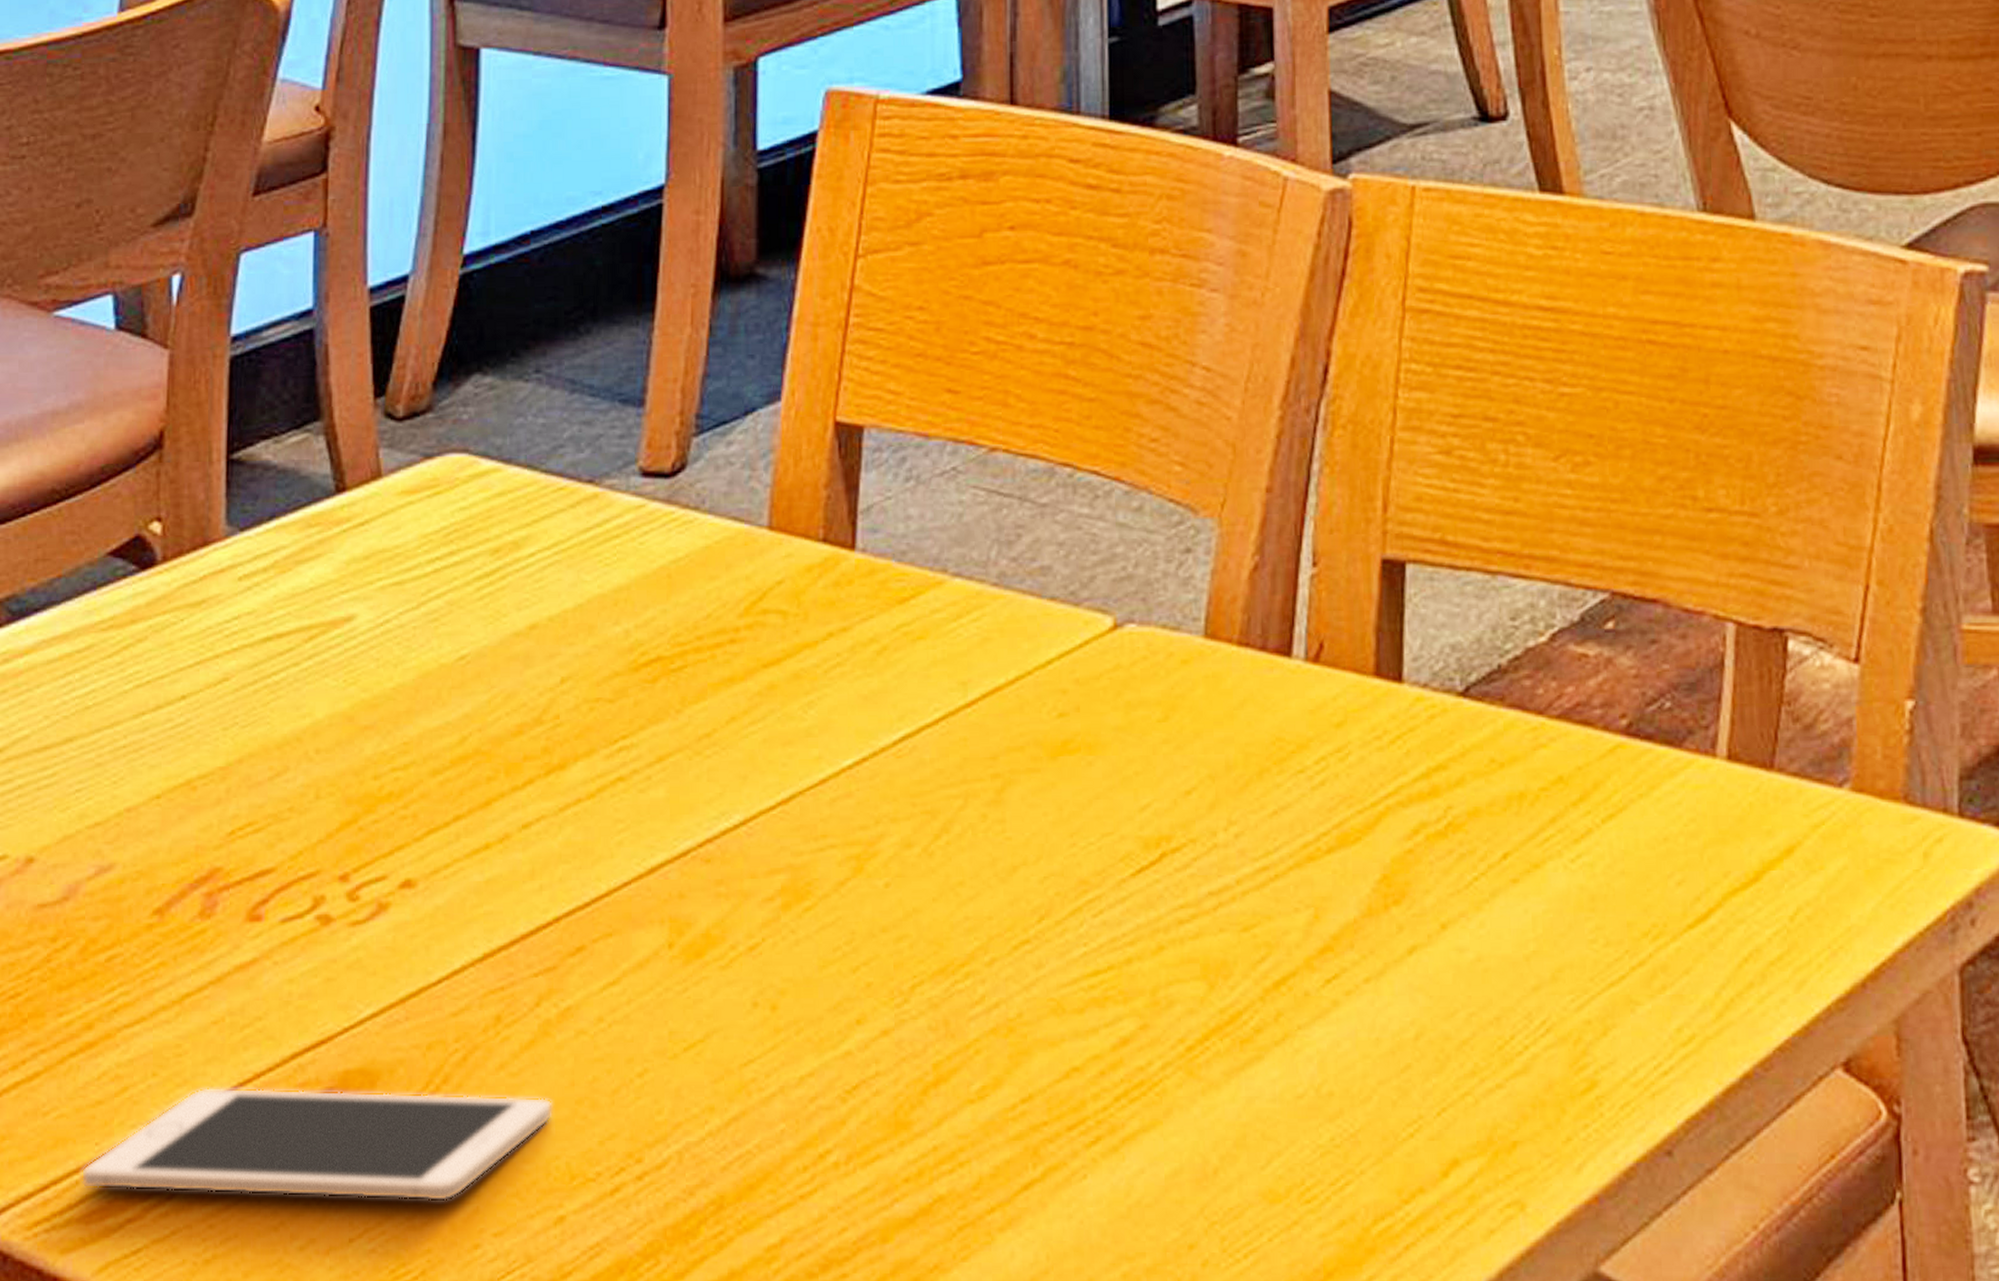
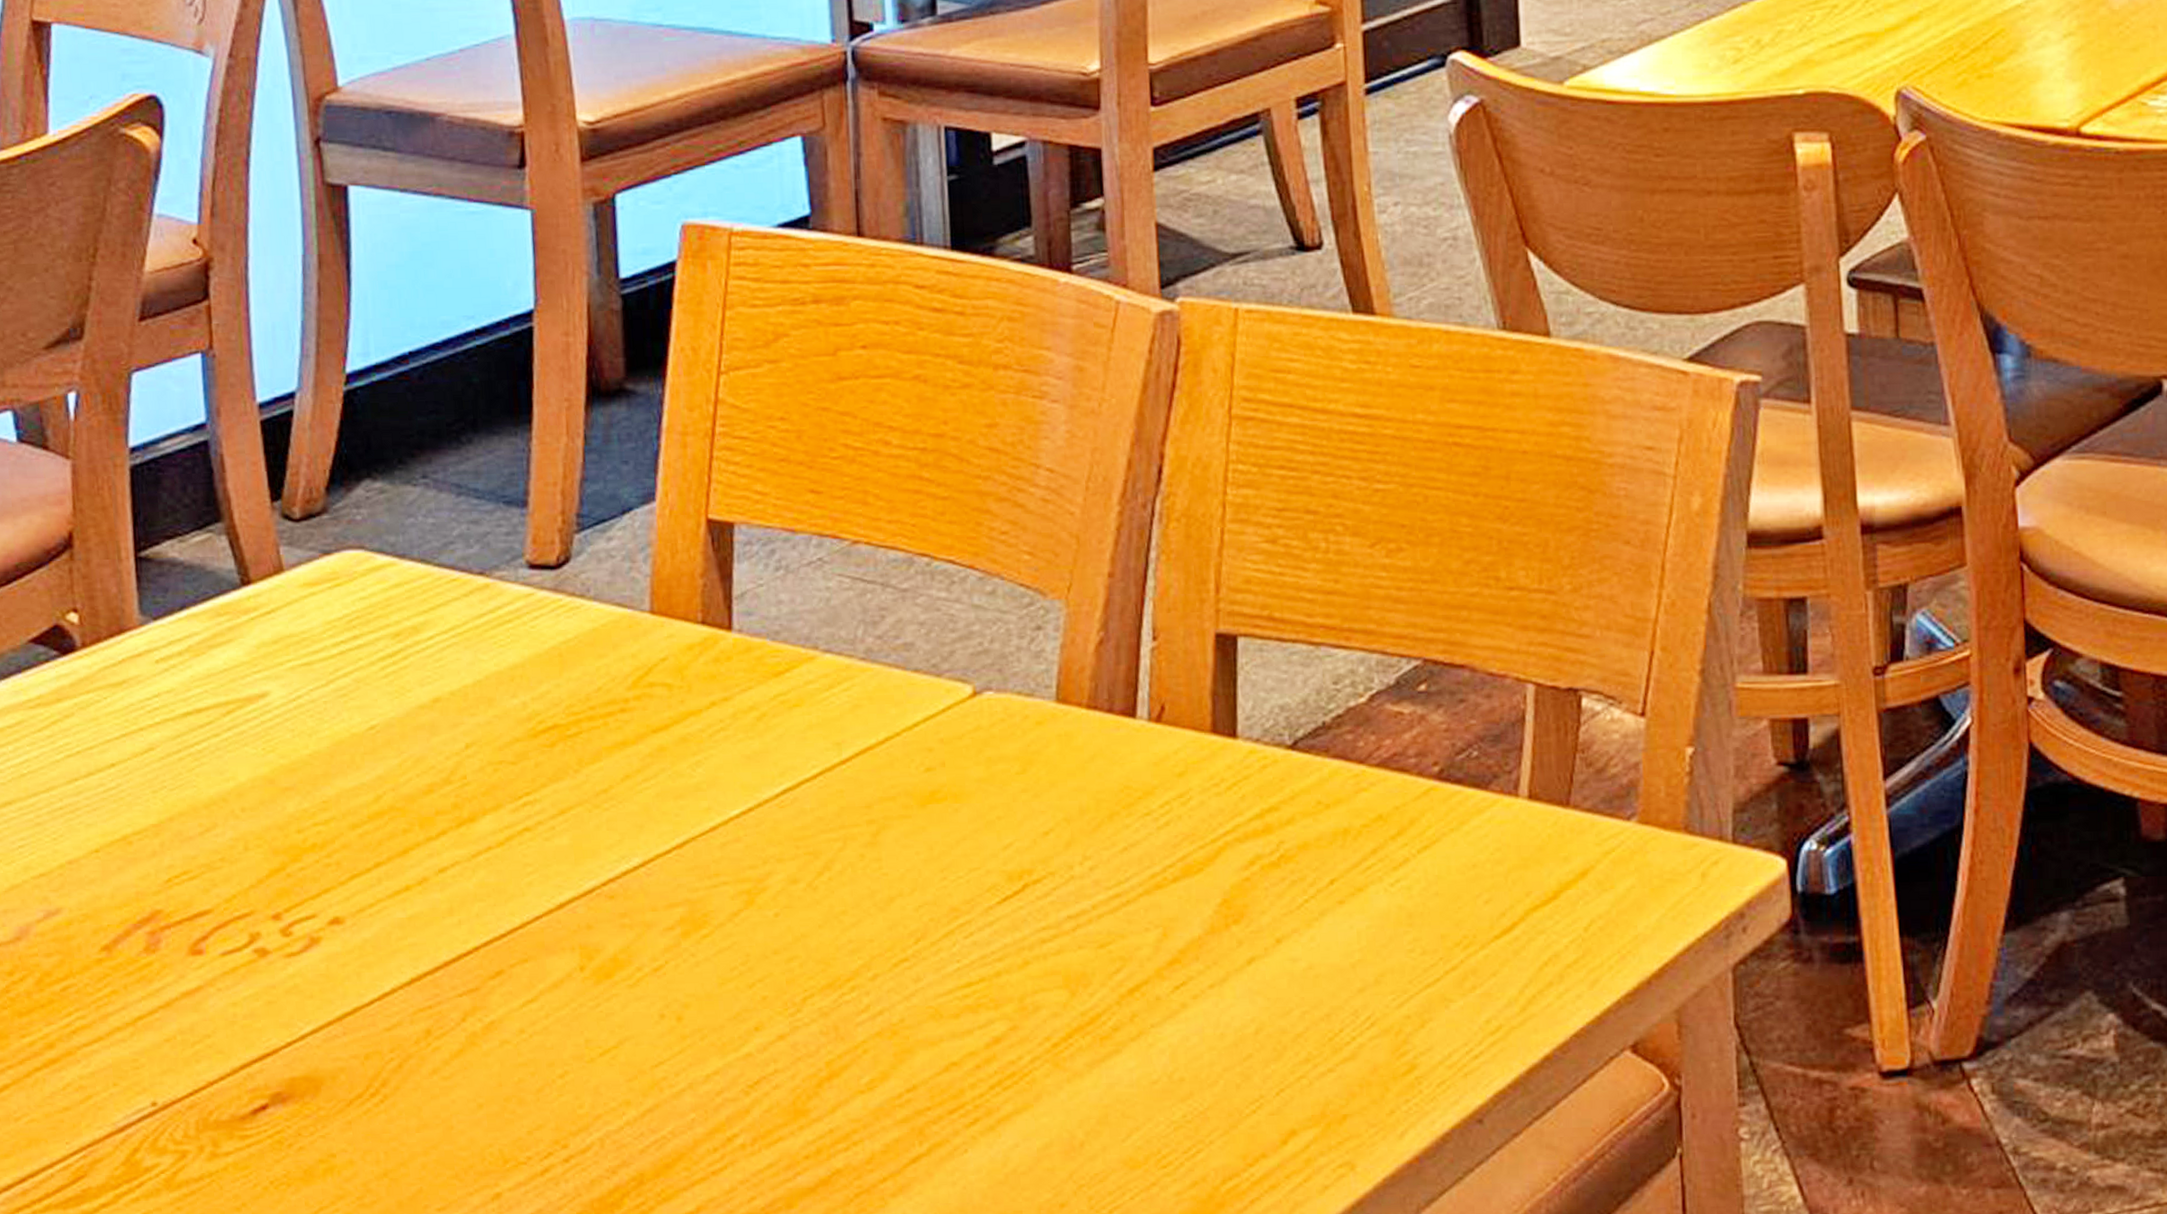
cell phone: present [81,1088,553,1202] -> none [55,1094,484,1184]

